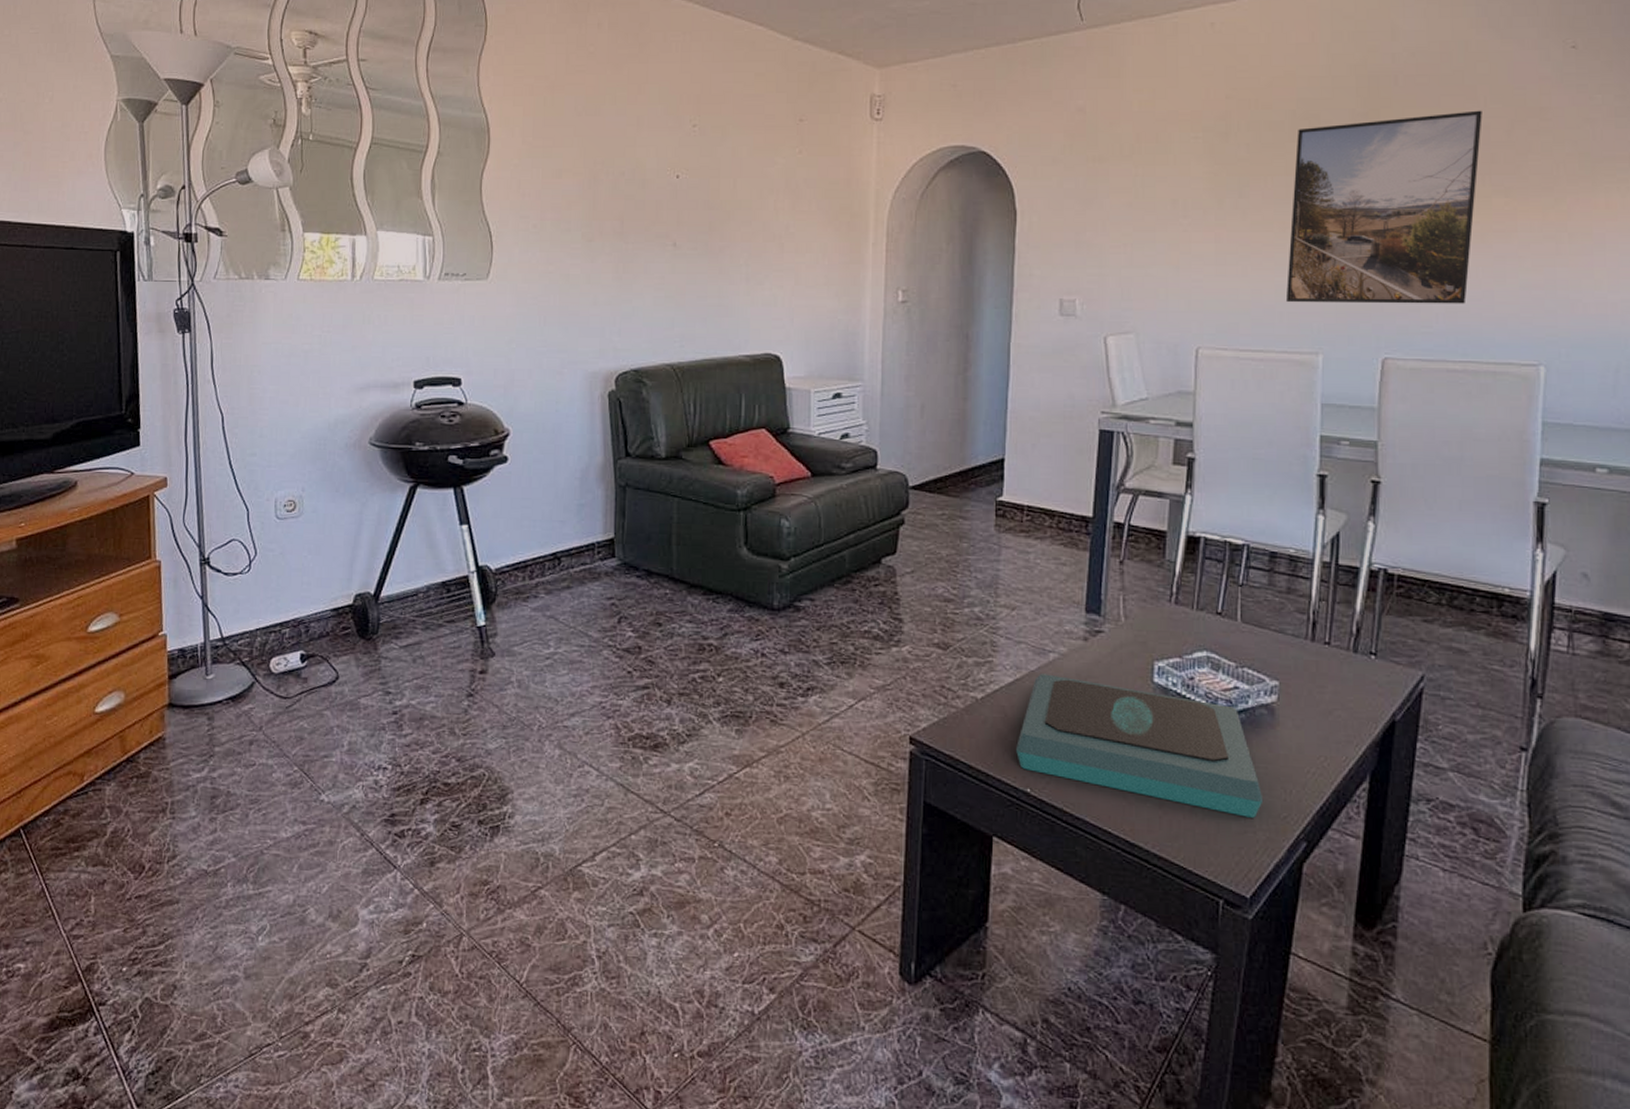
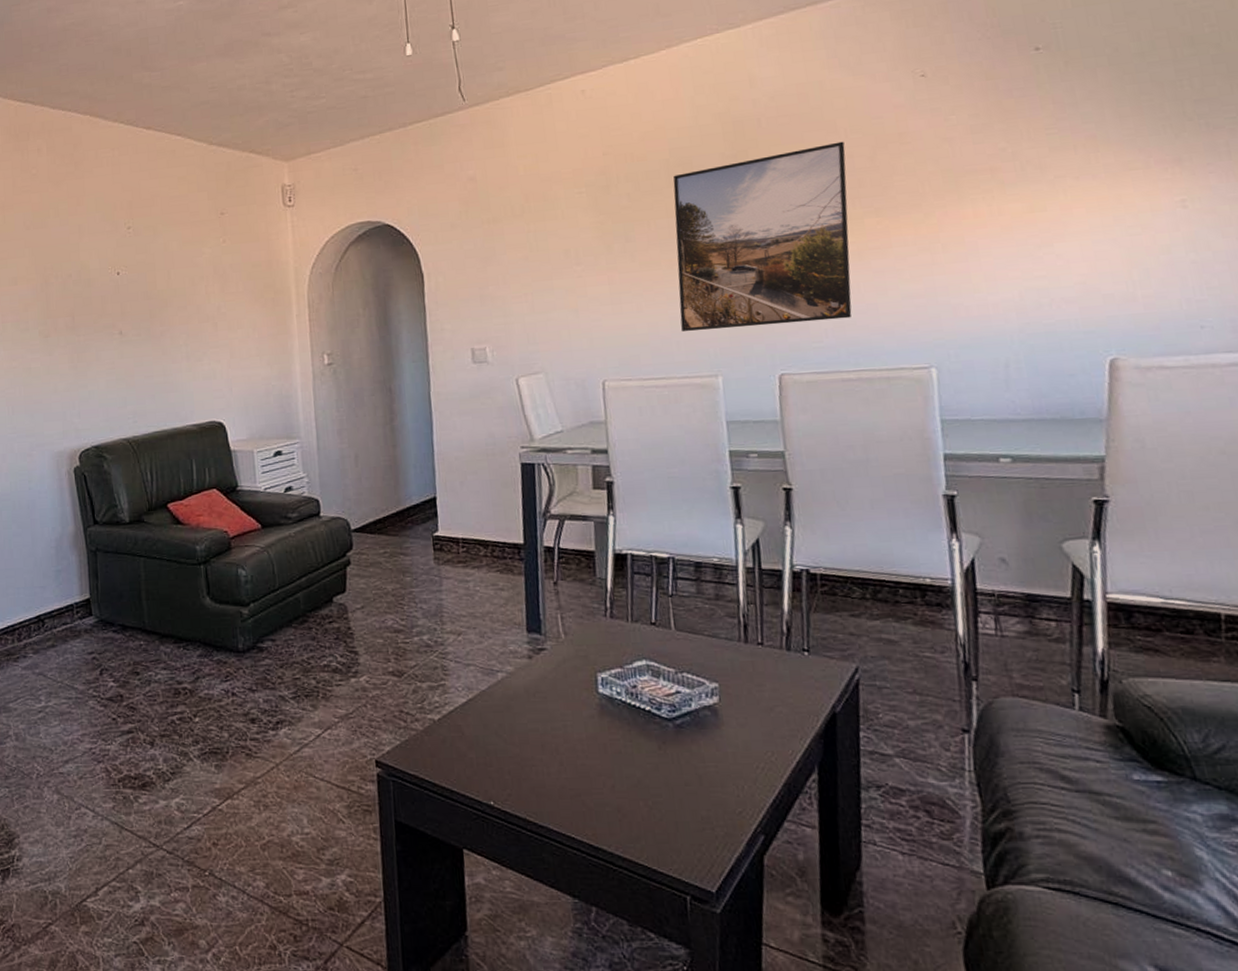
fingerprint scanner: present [1016,674,1264,818] -> none [476,692,718,815]

